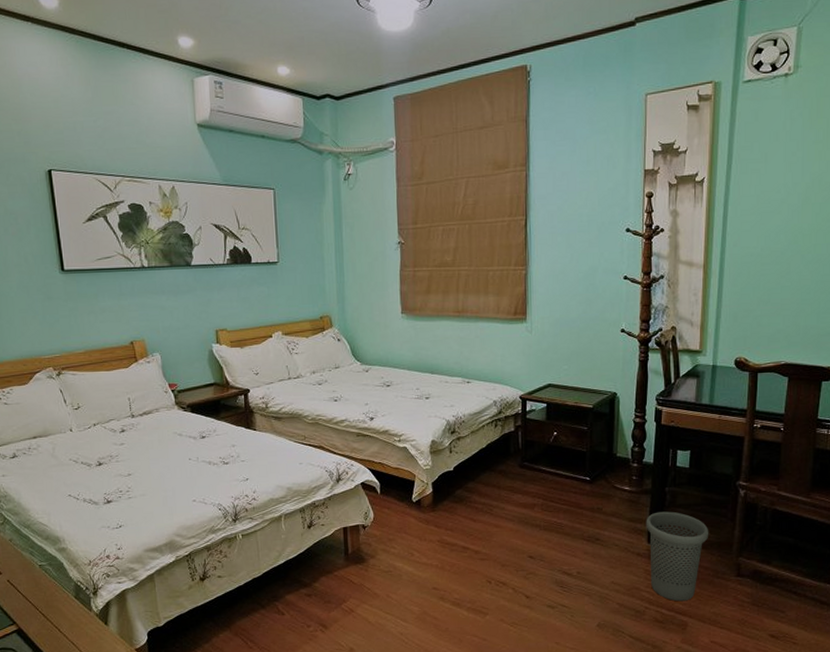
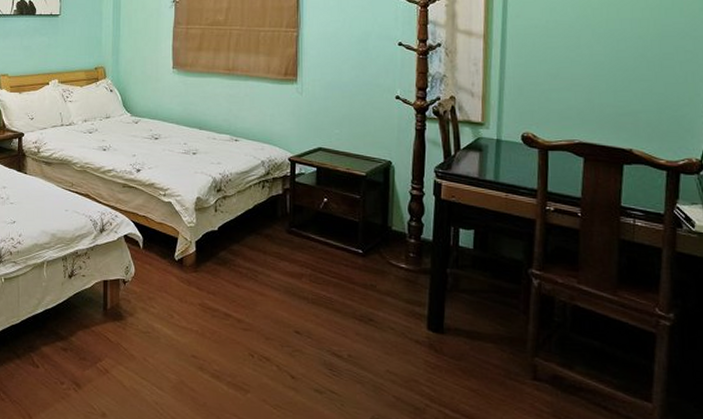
trash bin: present [646,511,709,602] -> none [425,295,499,403]

